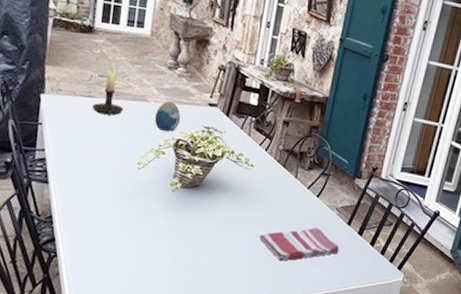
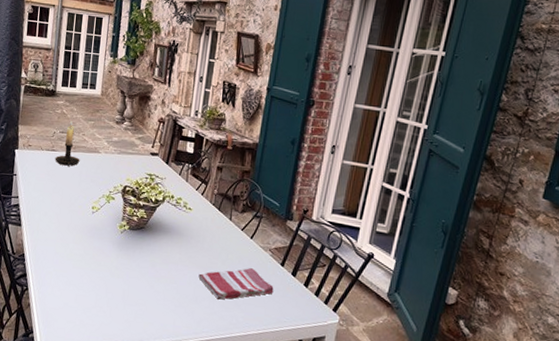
decorative egg: present [154,101,181,131] -> none [105,152,128,179]

